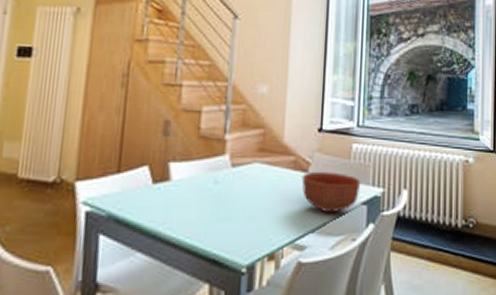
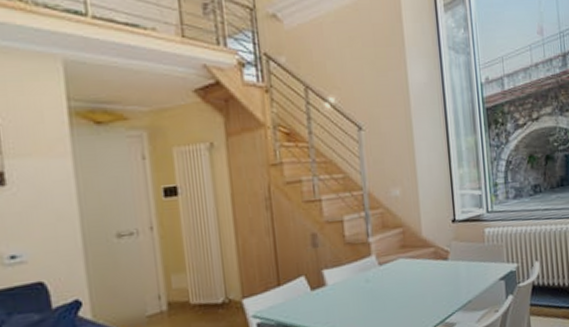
bowl: present [301,171,361,214] -> none [443,256,497,293]

